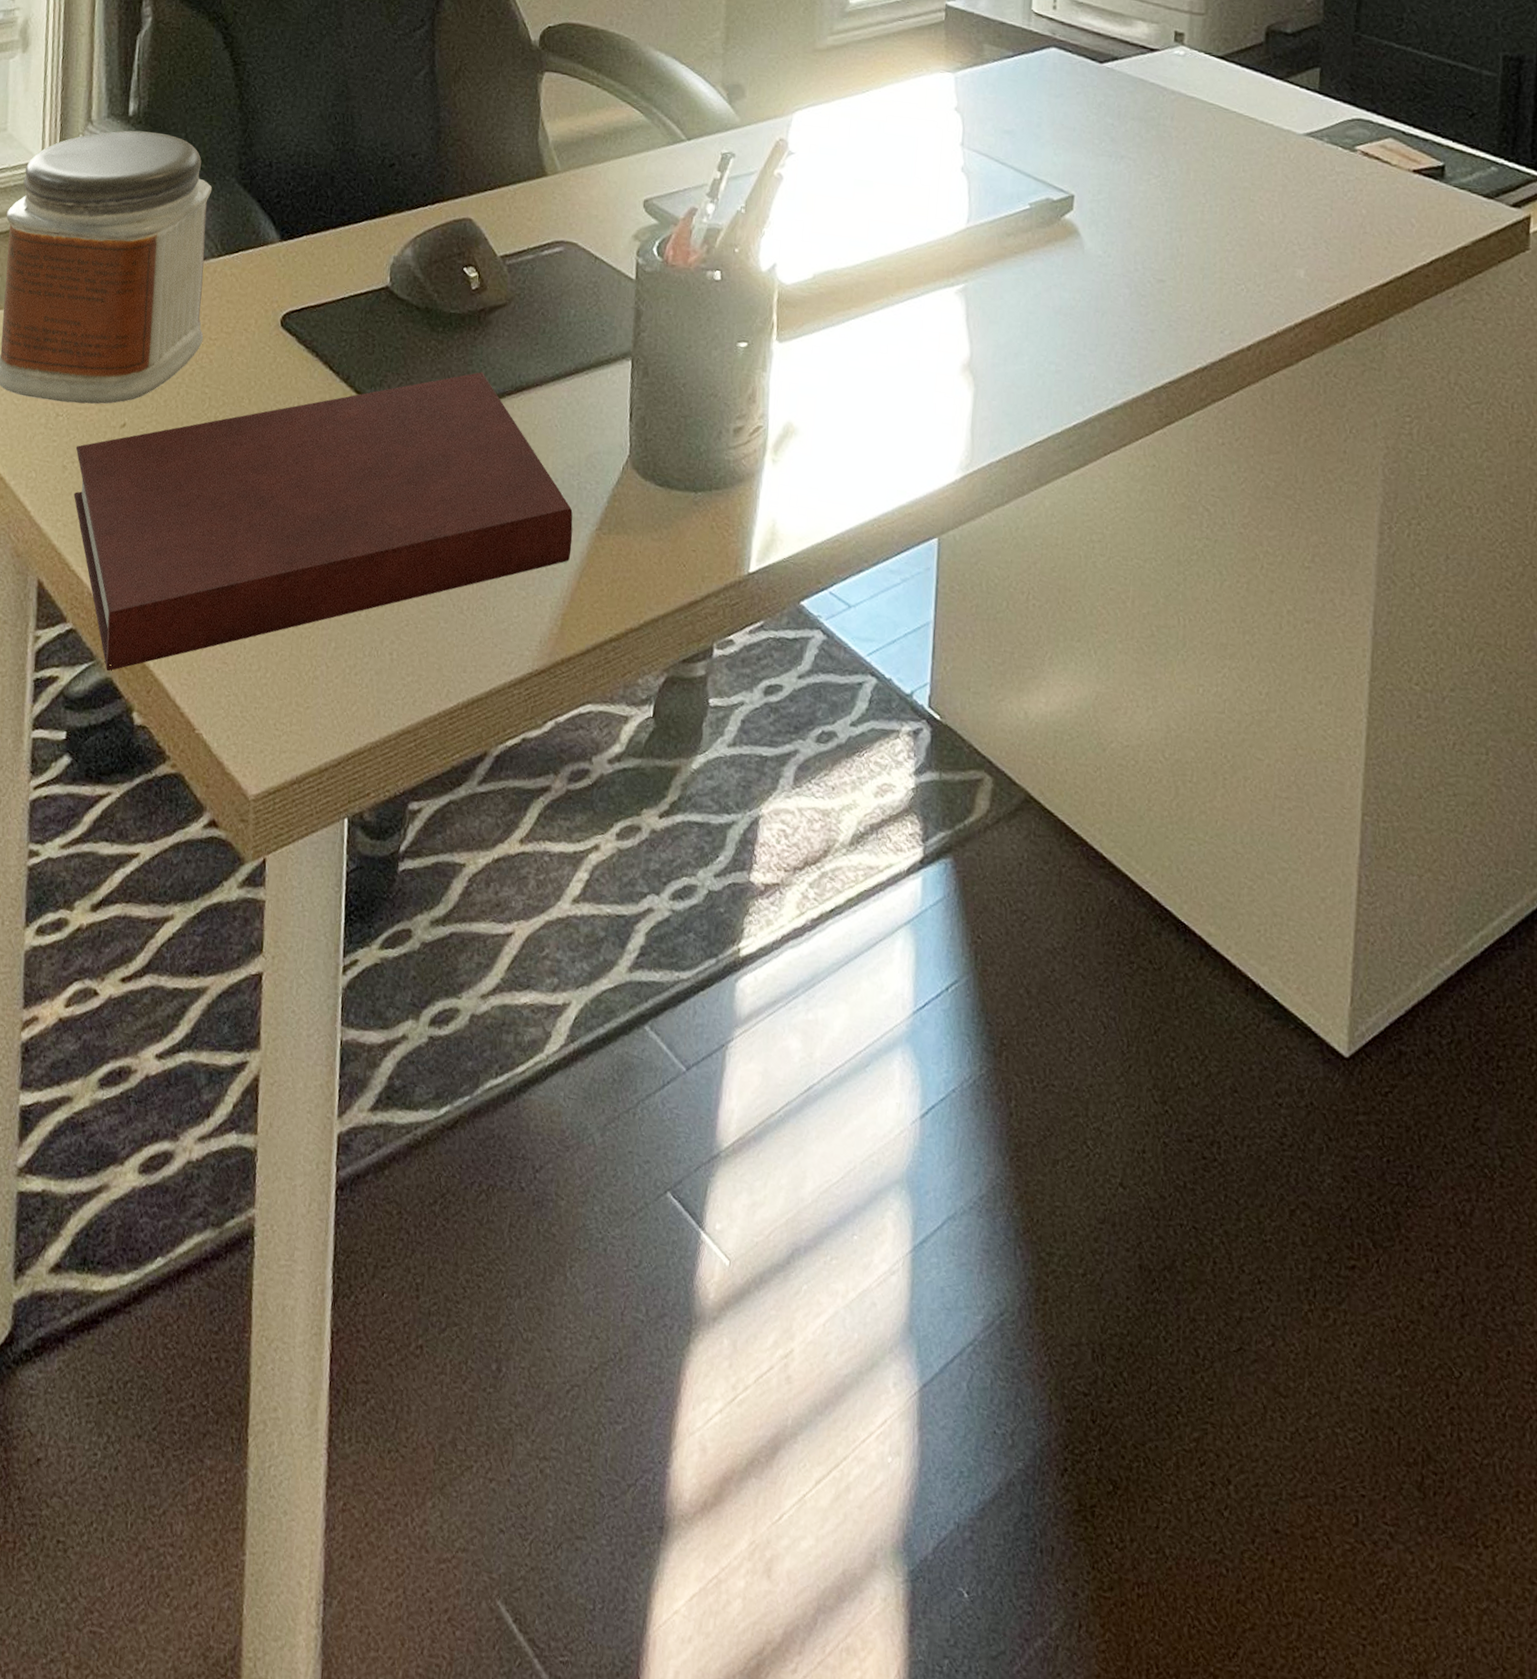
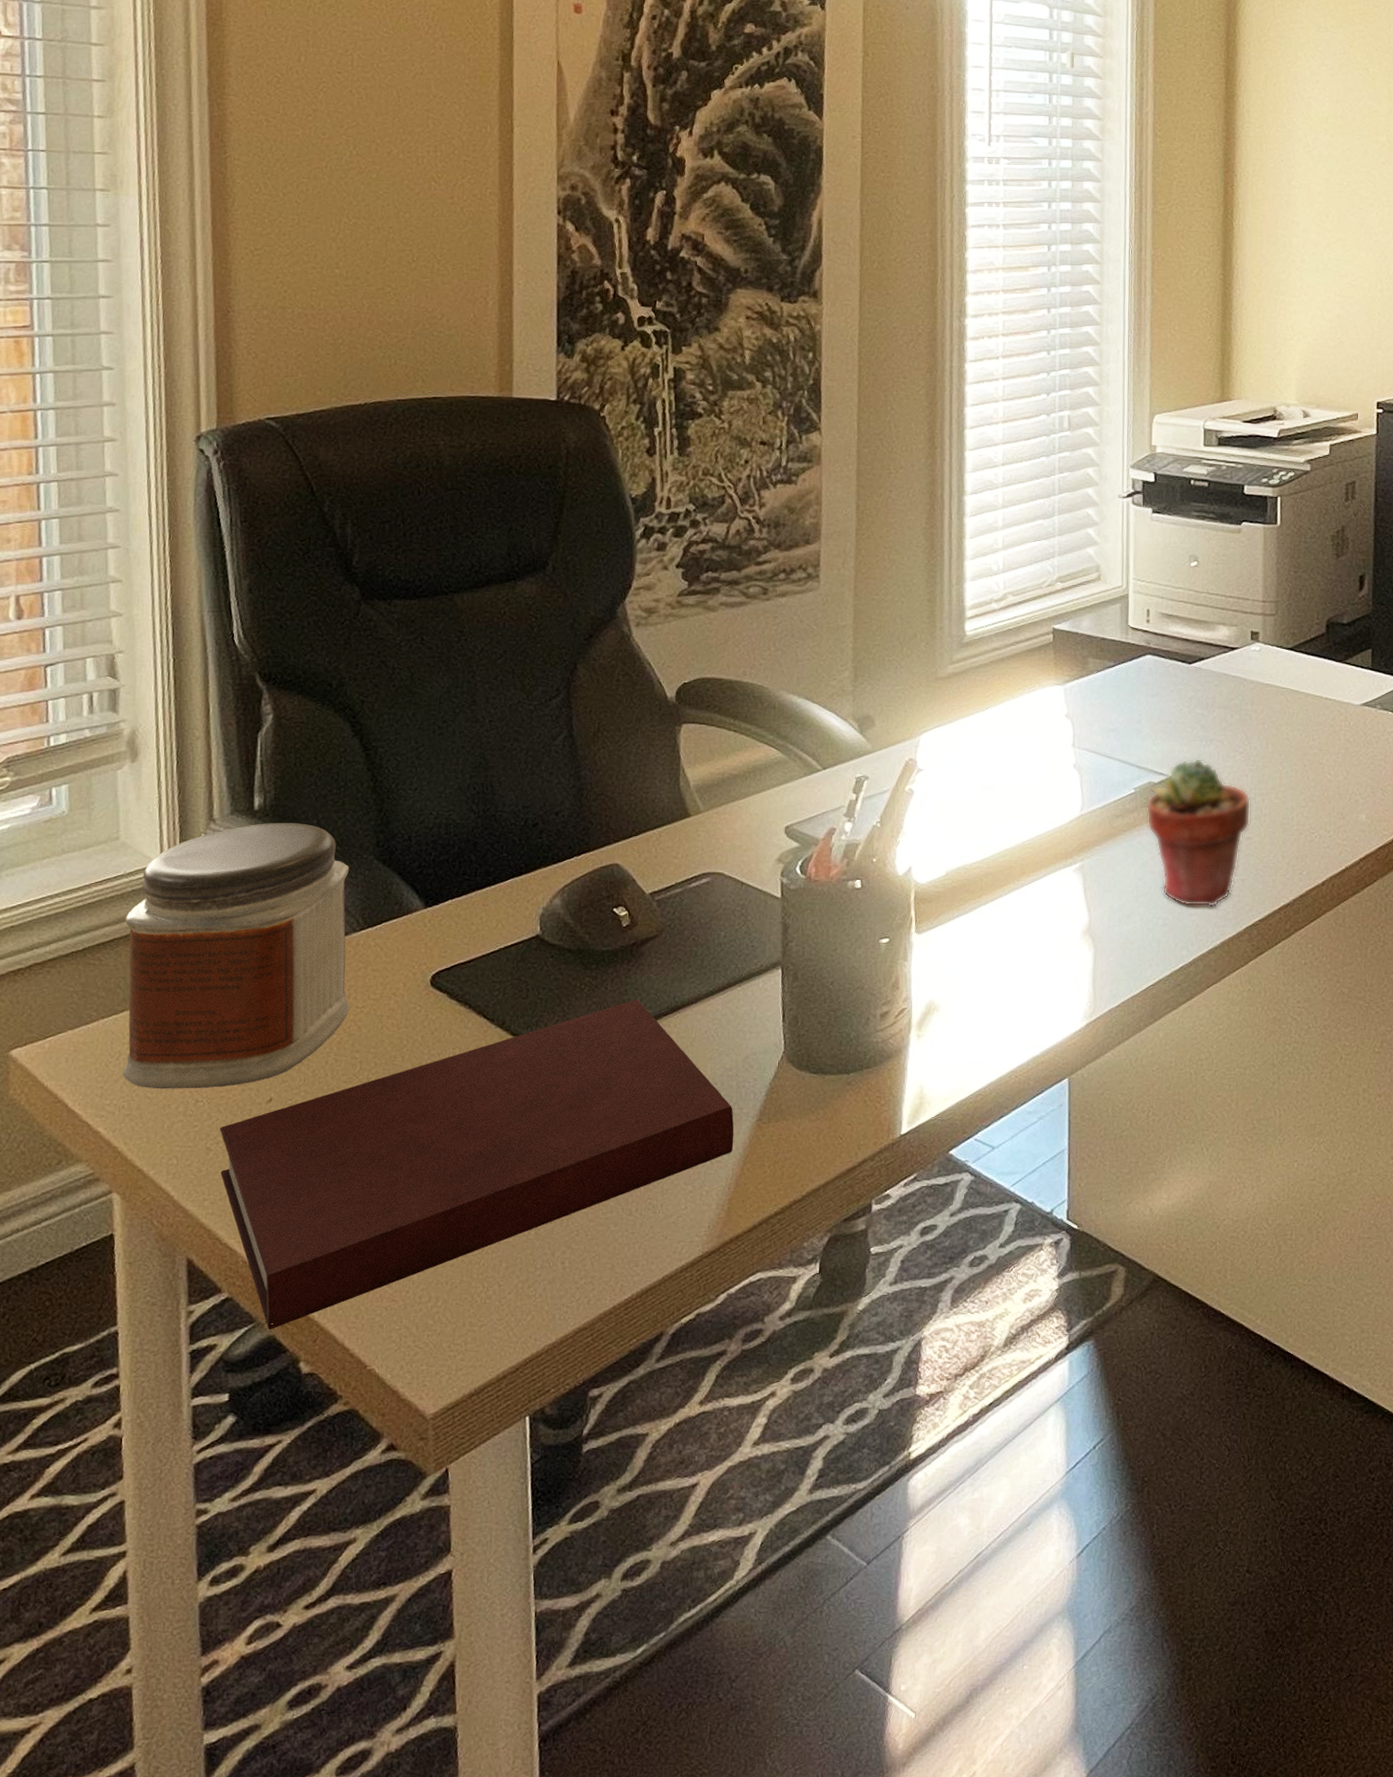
potted succulent: none [1042,176,1166,359] -> present [1146,758,1251,908]

